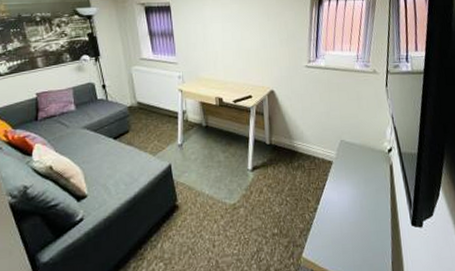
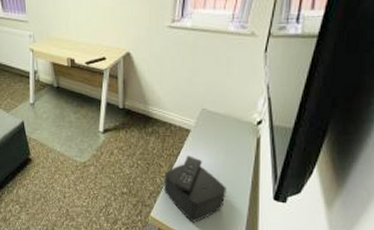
speaker: none [312,187,370,259] -> present [163,155,226,222]

